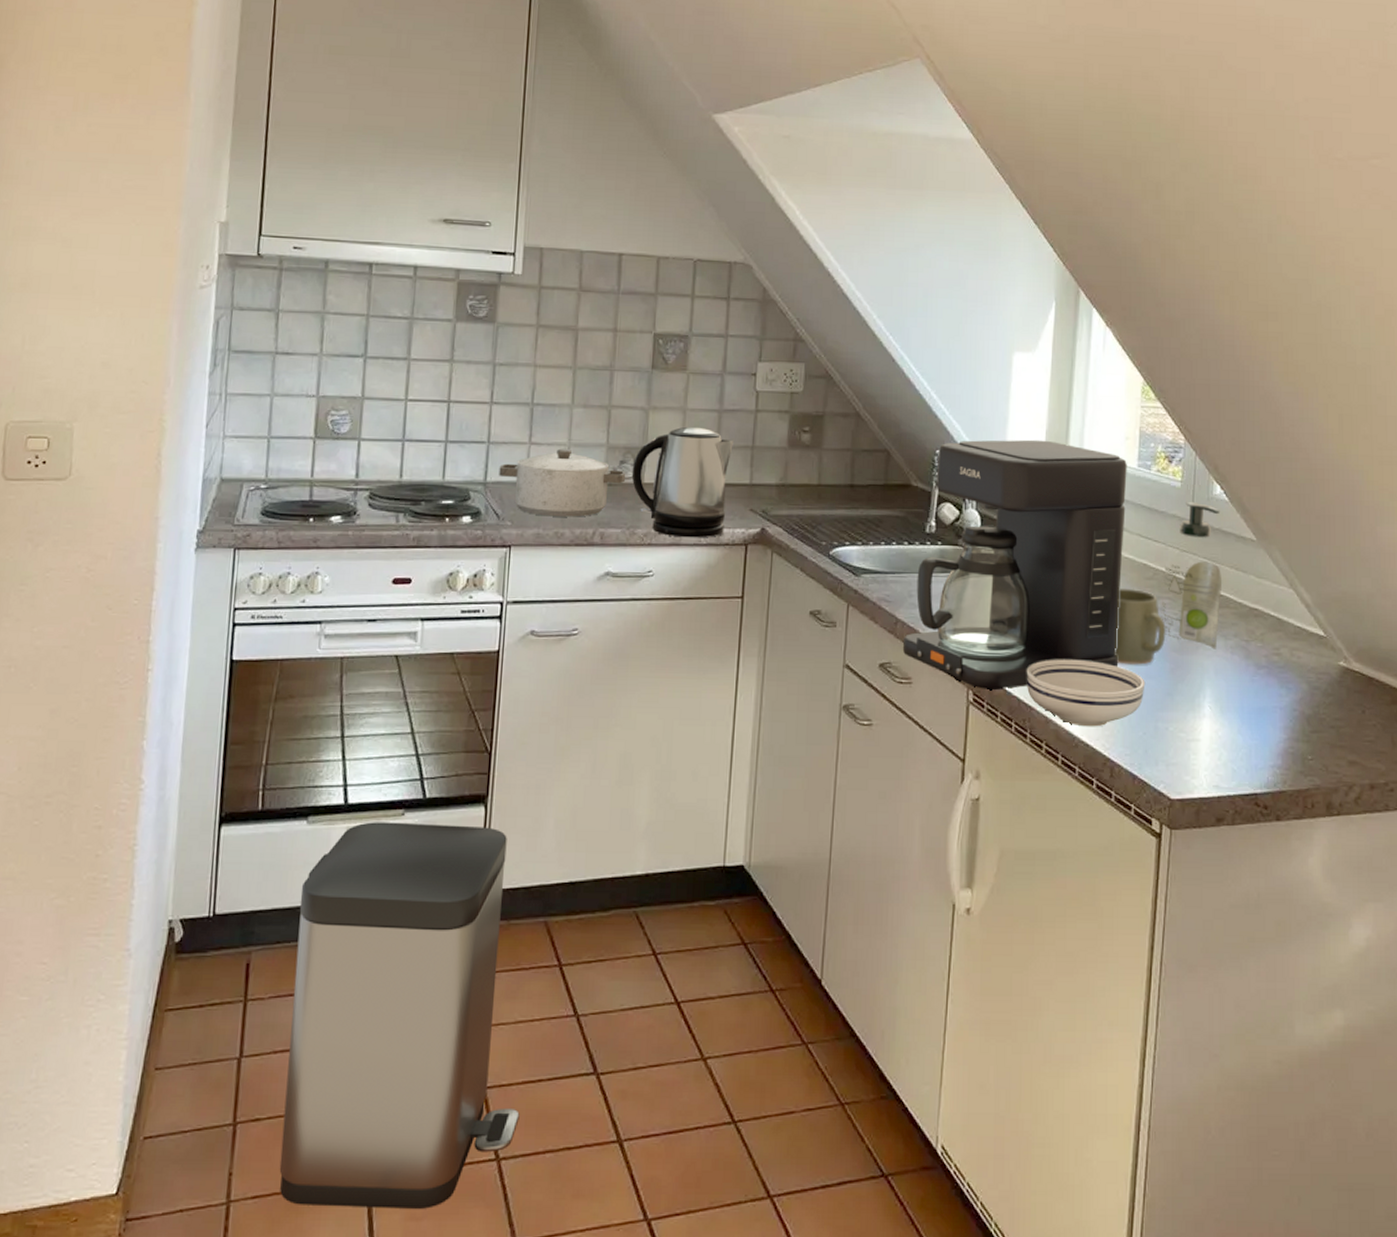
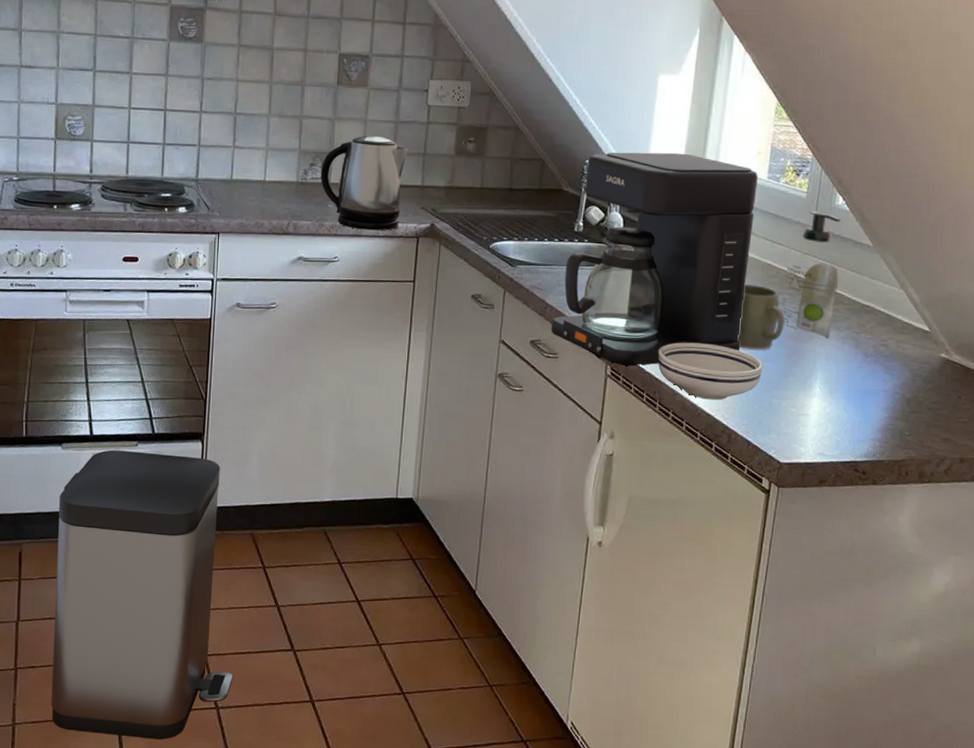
cooking pot: present [499,448,626,517] -> none [208,152,316,211]

